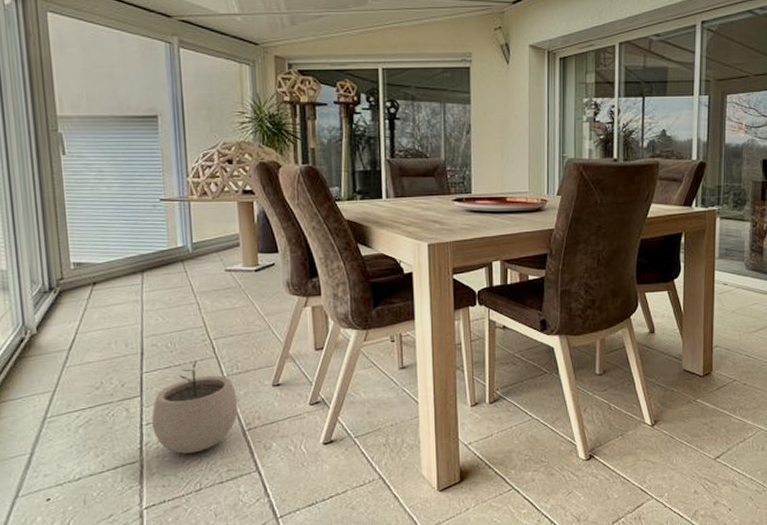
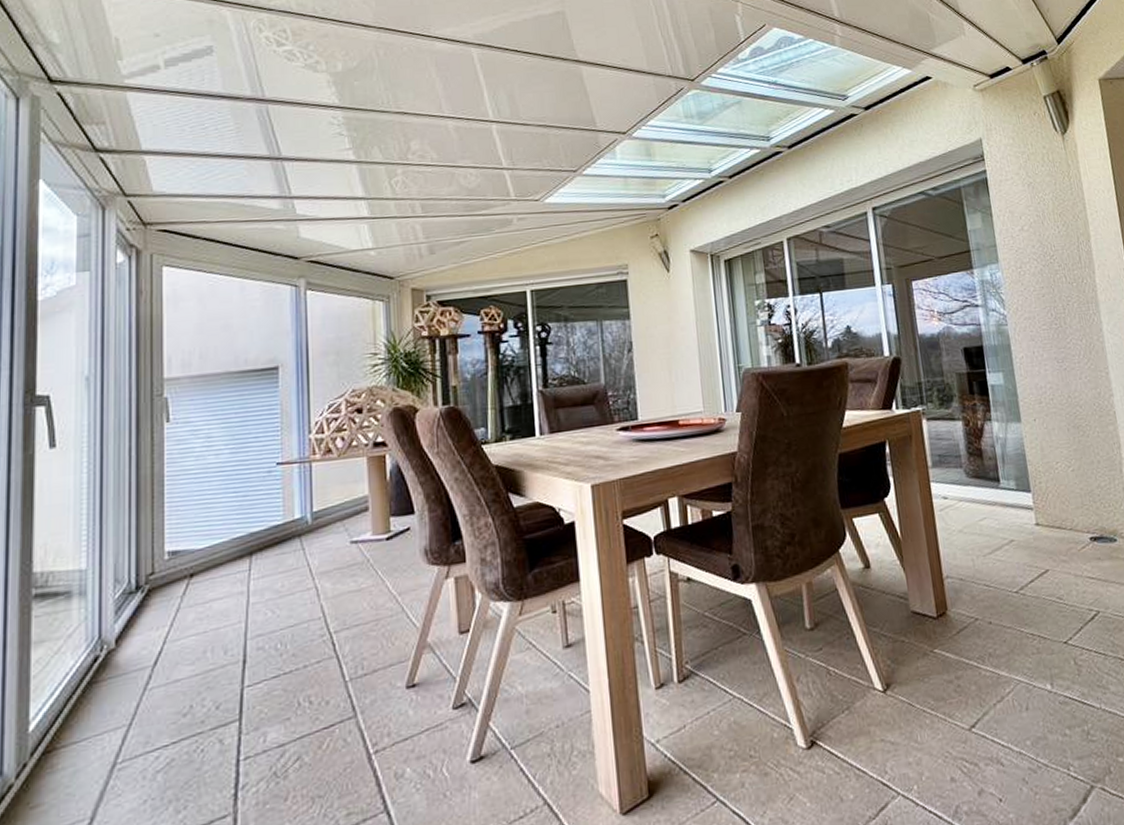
plant pot: present [151,361,238,454] -> none [252,664,363,797]

